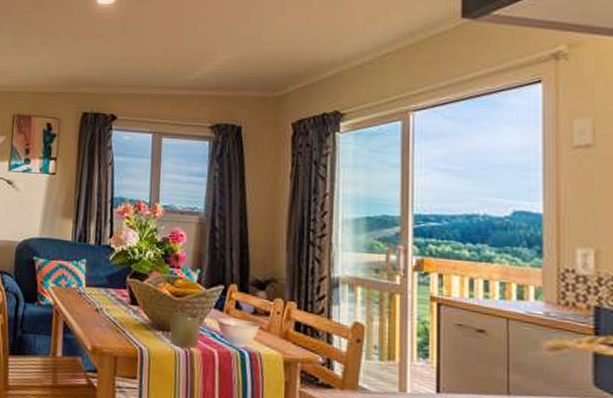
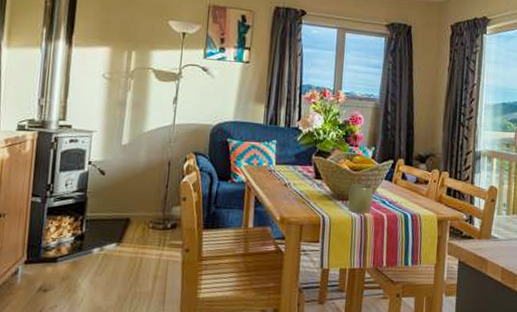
bowl: present [216,317,260,349] -> none [386,187,420,212]

